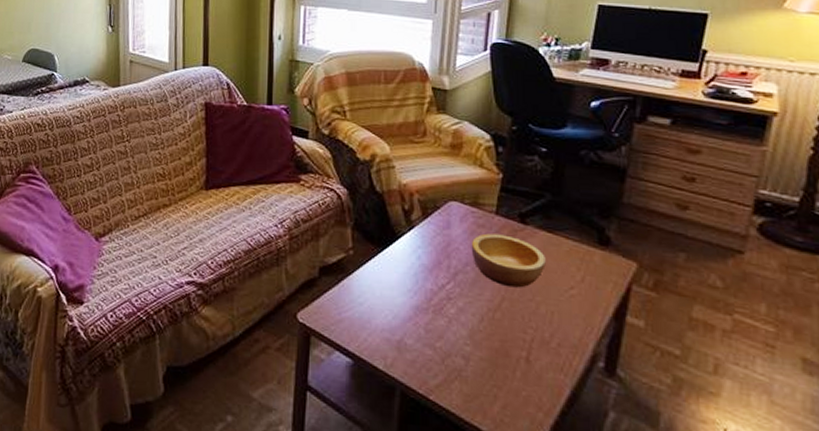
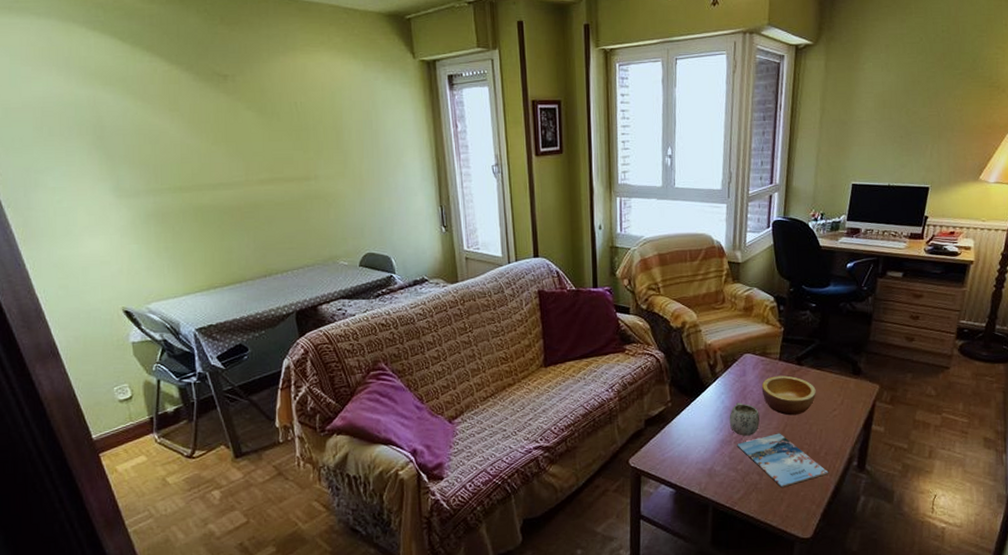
mug: none [426,261,467,306] -> present [729,403,760,436]
magazine: none [436,307,563,381] -> present [737,433,829,488]

